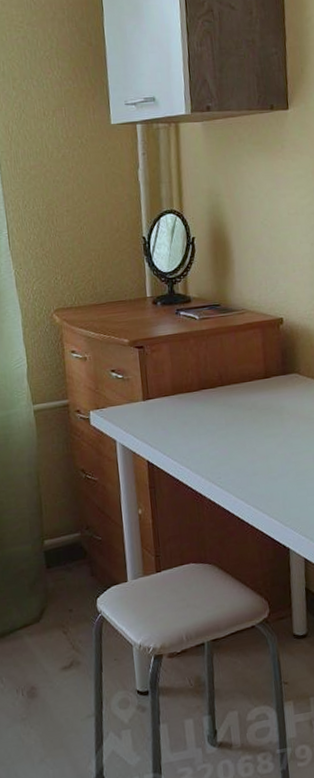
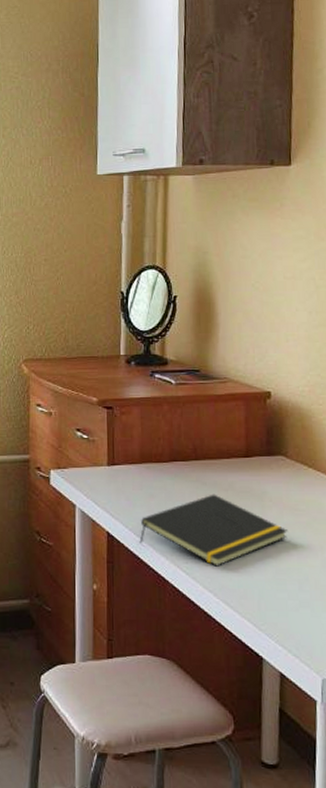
notepad: none [177,414,305,478] -> present [139,494,289,567]

